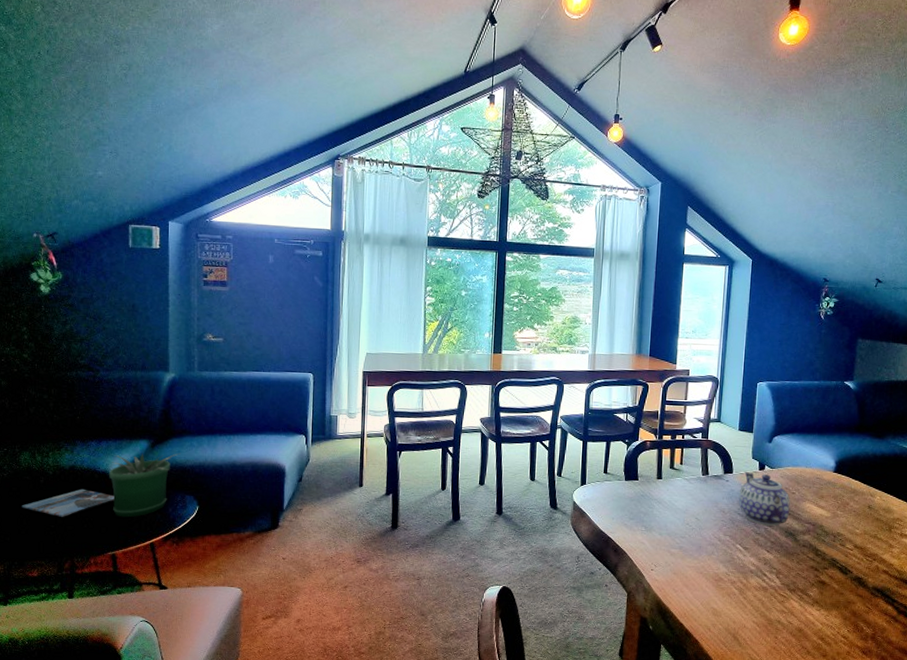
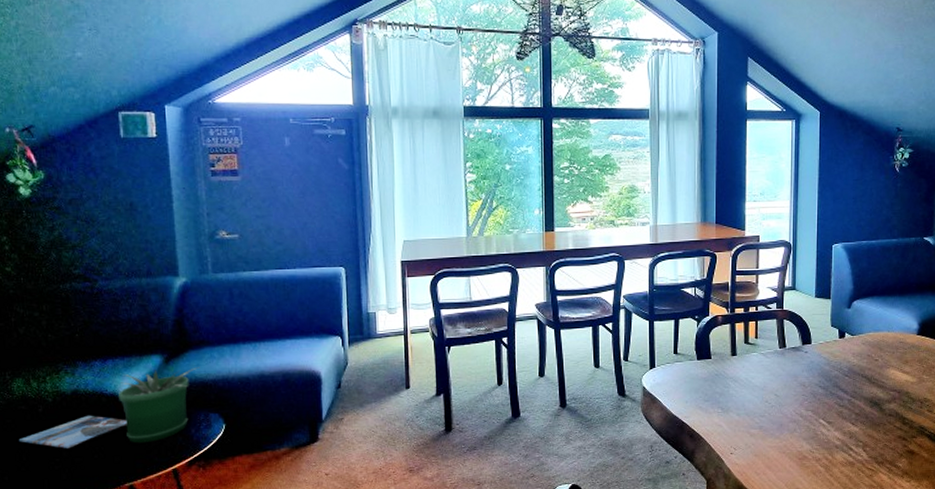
teapot: present [738,472,791,526] -> none [819,341,874,397]

